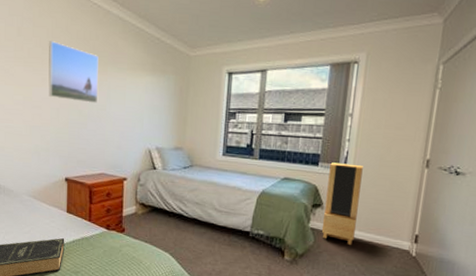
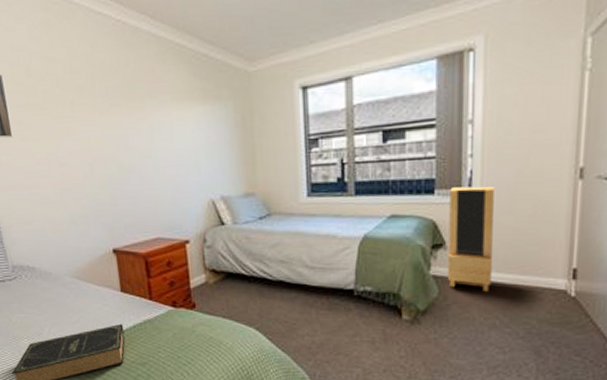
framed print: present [48,41,99,103] -> none [67,77,139,151]

